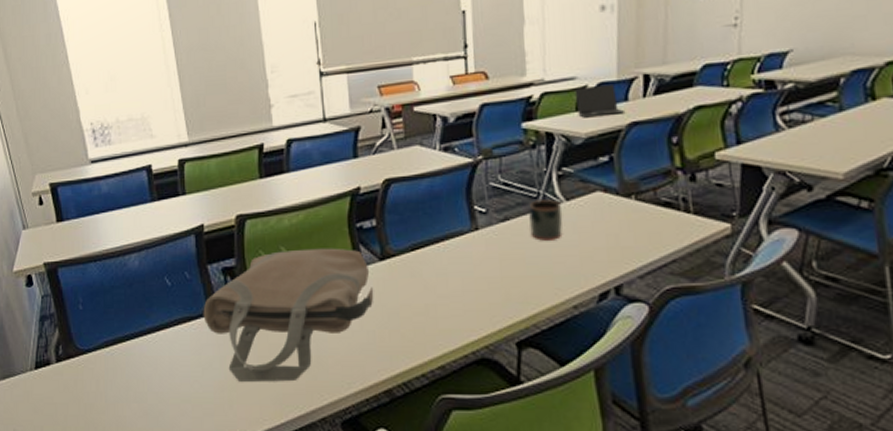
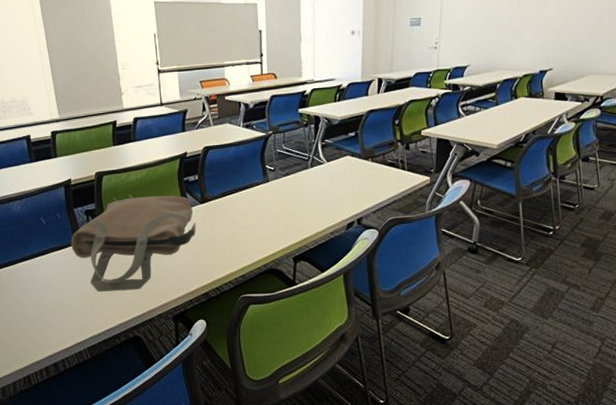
mug: present [529,198,563,241] -> none [302,160,325,189]
laptop: present [574,84,626,118] -> none [333,84,366,107]

